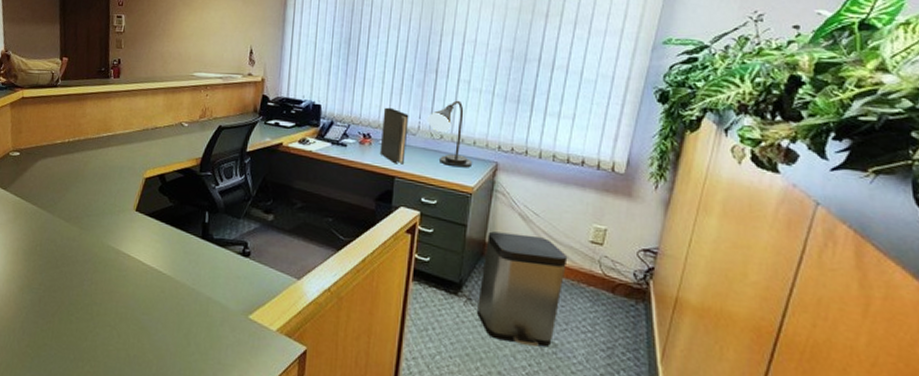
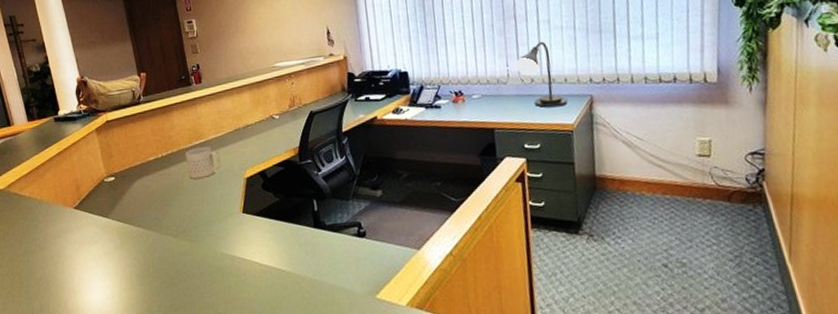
mug: none [90,139,124,170] -> present [184,146,222,179]
binder: present [379,107,409,165] -> none [470,61,500,116]
pedal bin: present [477,231,568,347] -> none [596,160,681,271]

